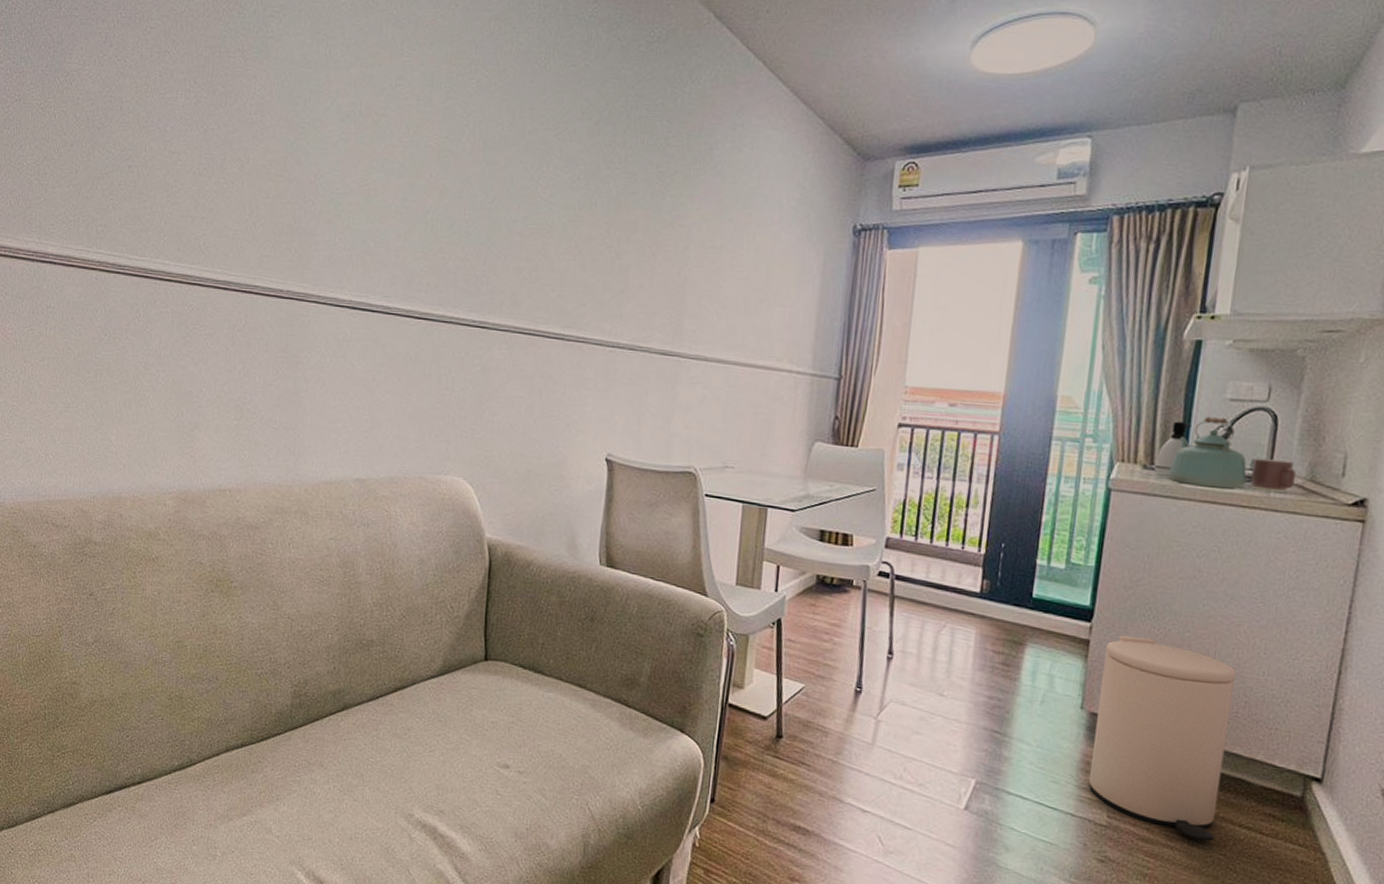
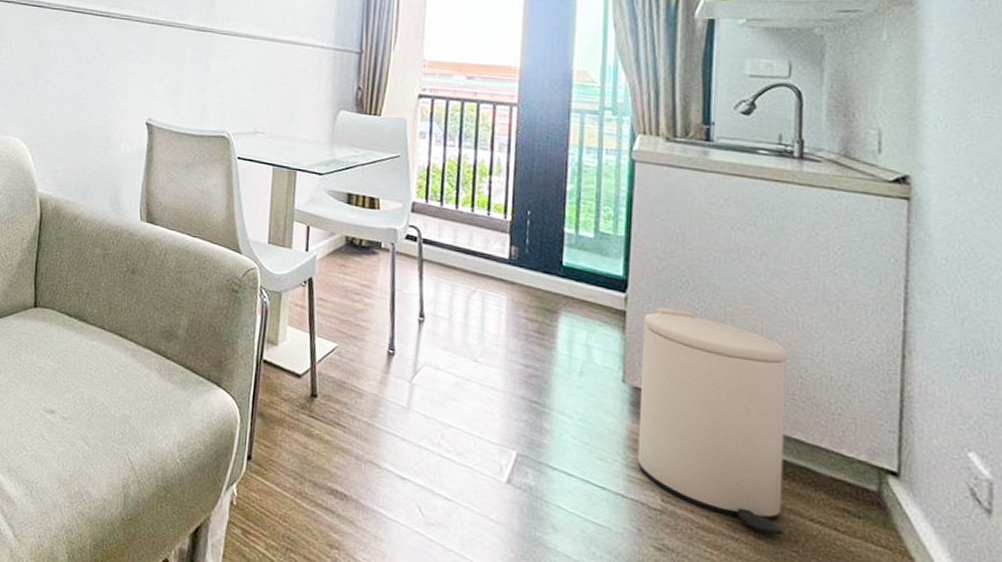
soap dispenser: present [1154,421,1192,476] -> none [677,95,713,149]
kettle: present [1168,417,1247,490] -> none [693,92,776,164]
mug: present [1249,457,1297,492] -> none [779,132,829,167]

